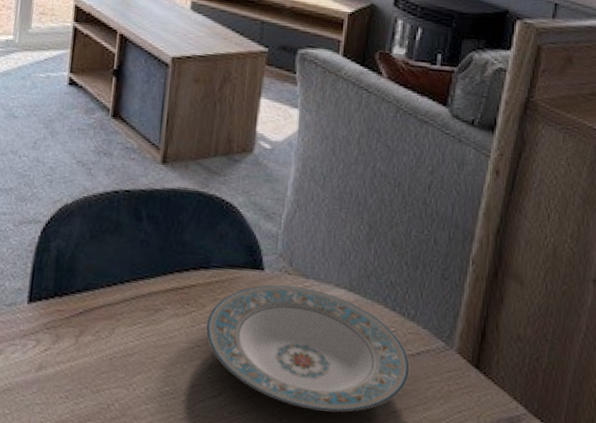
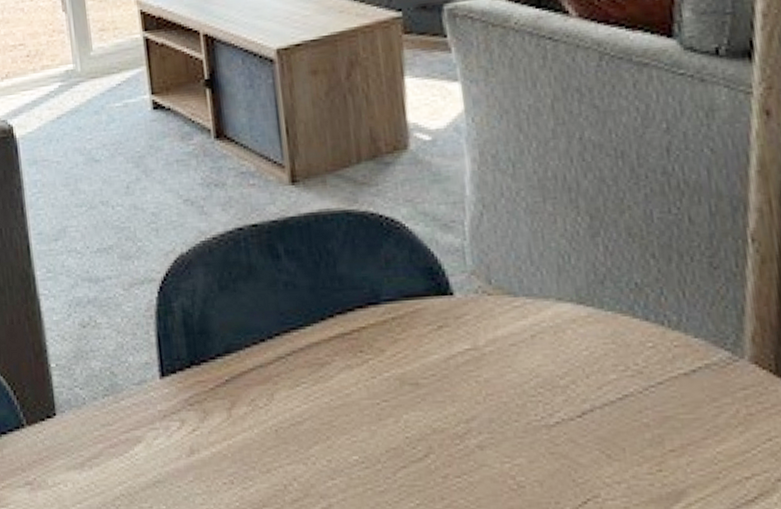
plate: present [206,285,410,412] -> none [390,308,686,461]

